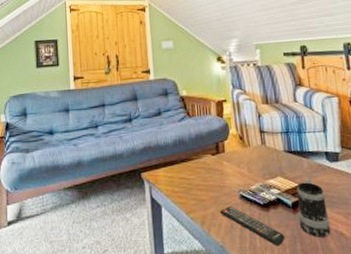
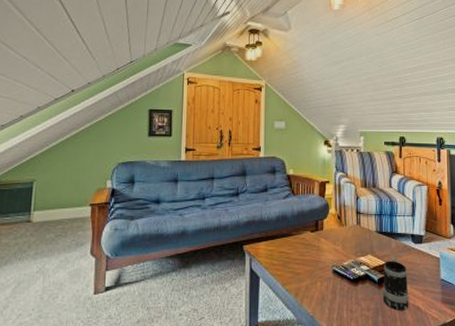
remote control: present [219,206,285,247] -> none [313,280,369,318]

